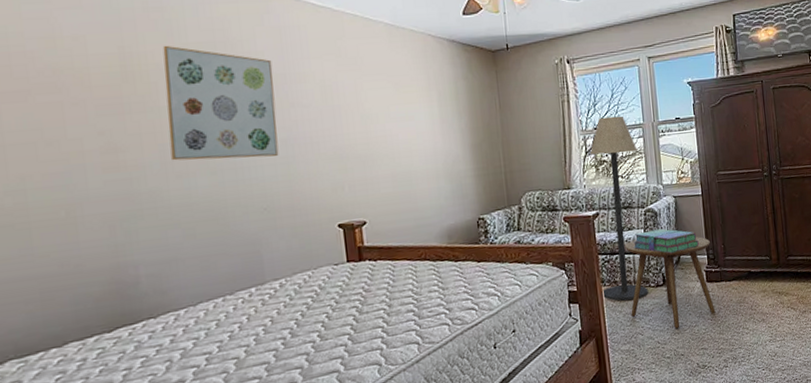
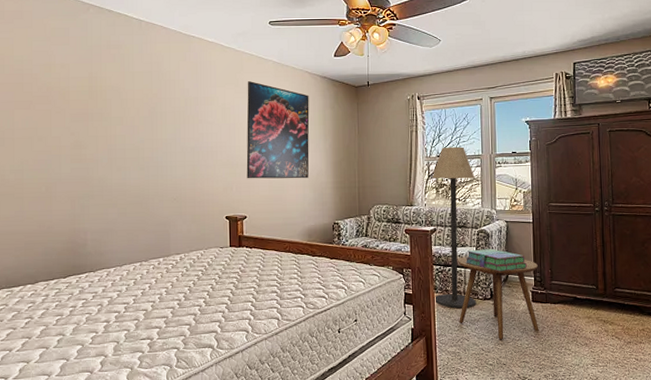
wall art: present [162,45,279,161] -> none [115,73,189,160]
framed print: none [352,49,443,175] -> present [246,81,310,179]

